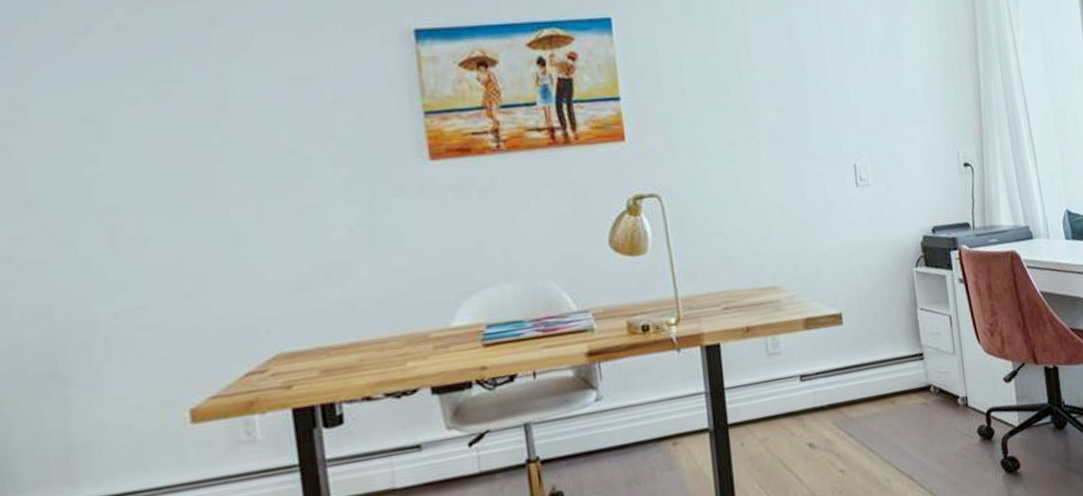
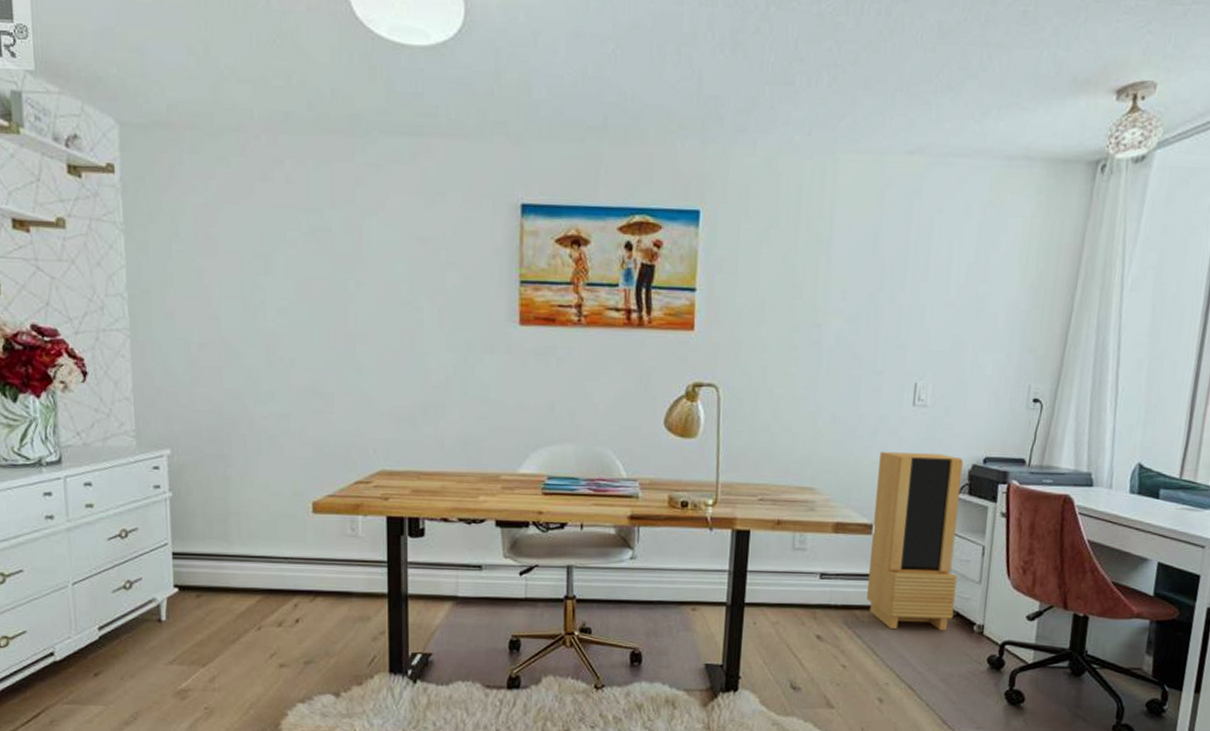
storage cabinet: none [835,230,937,421] -> present [866,452,963,630]

